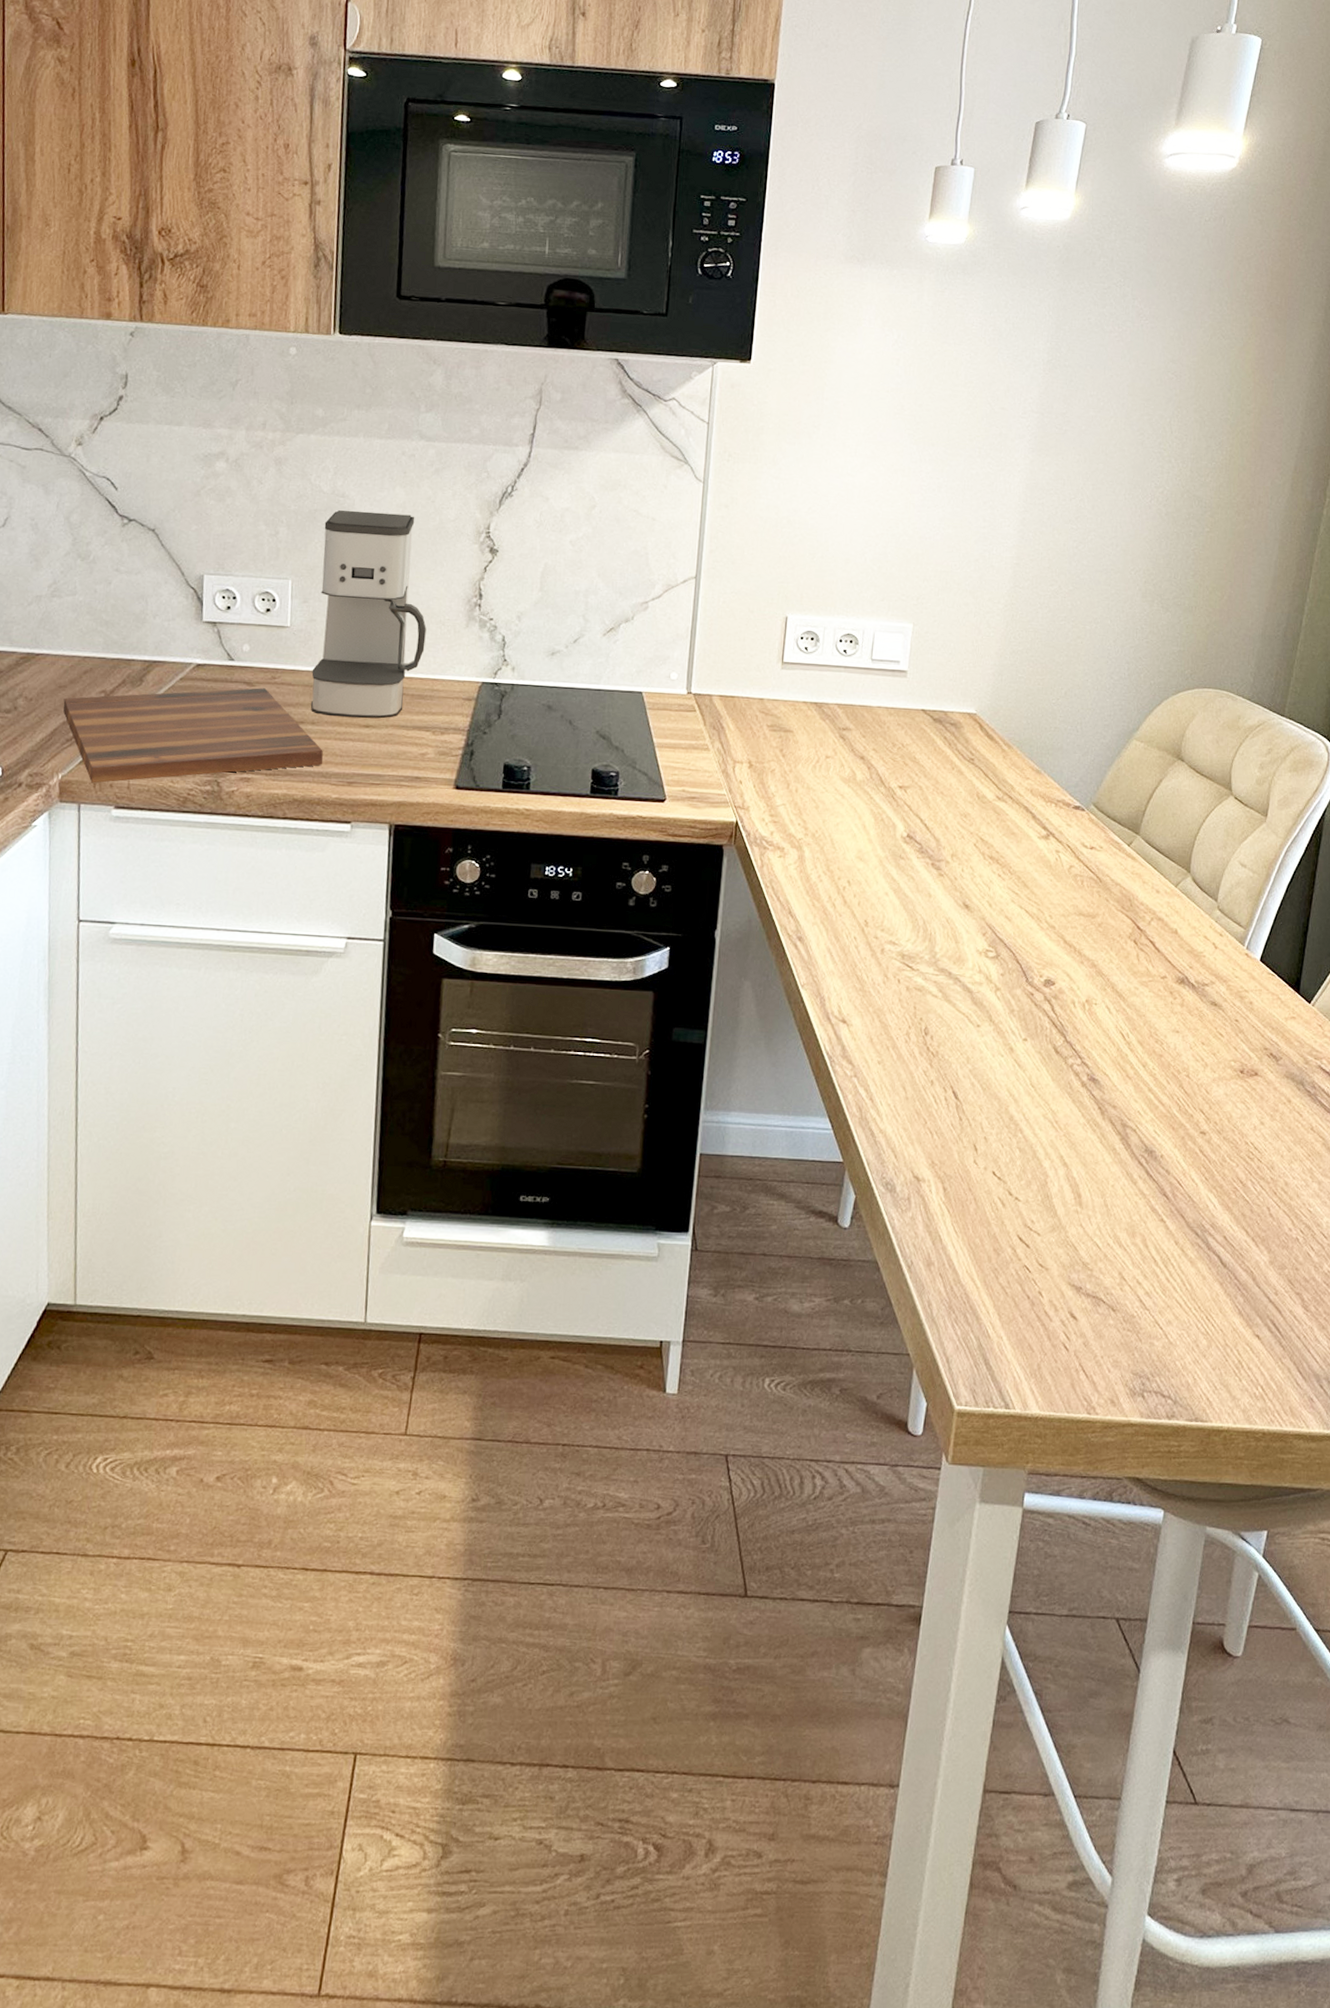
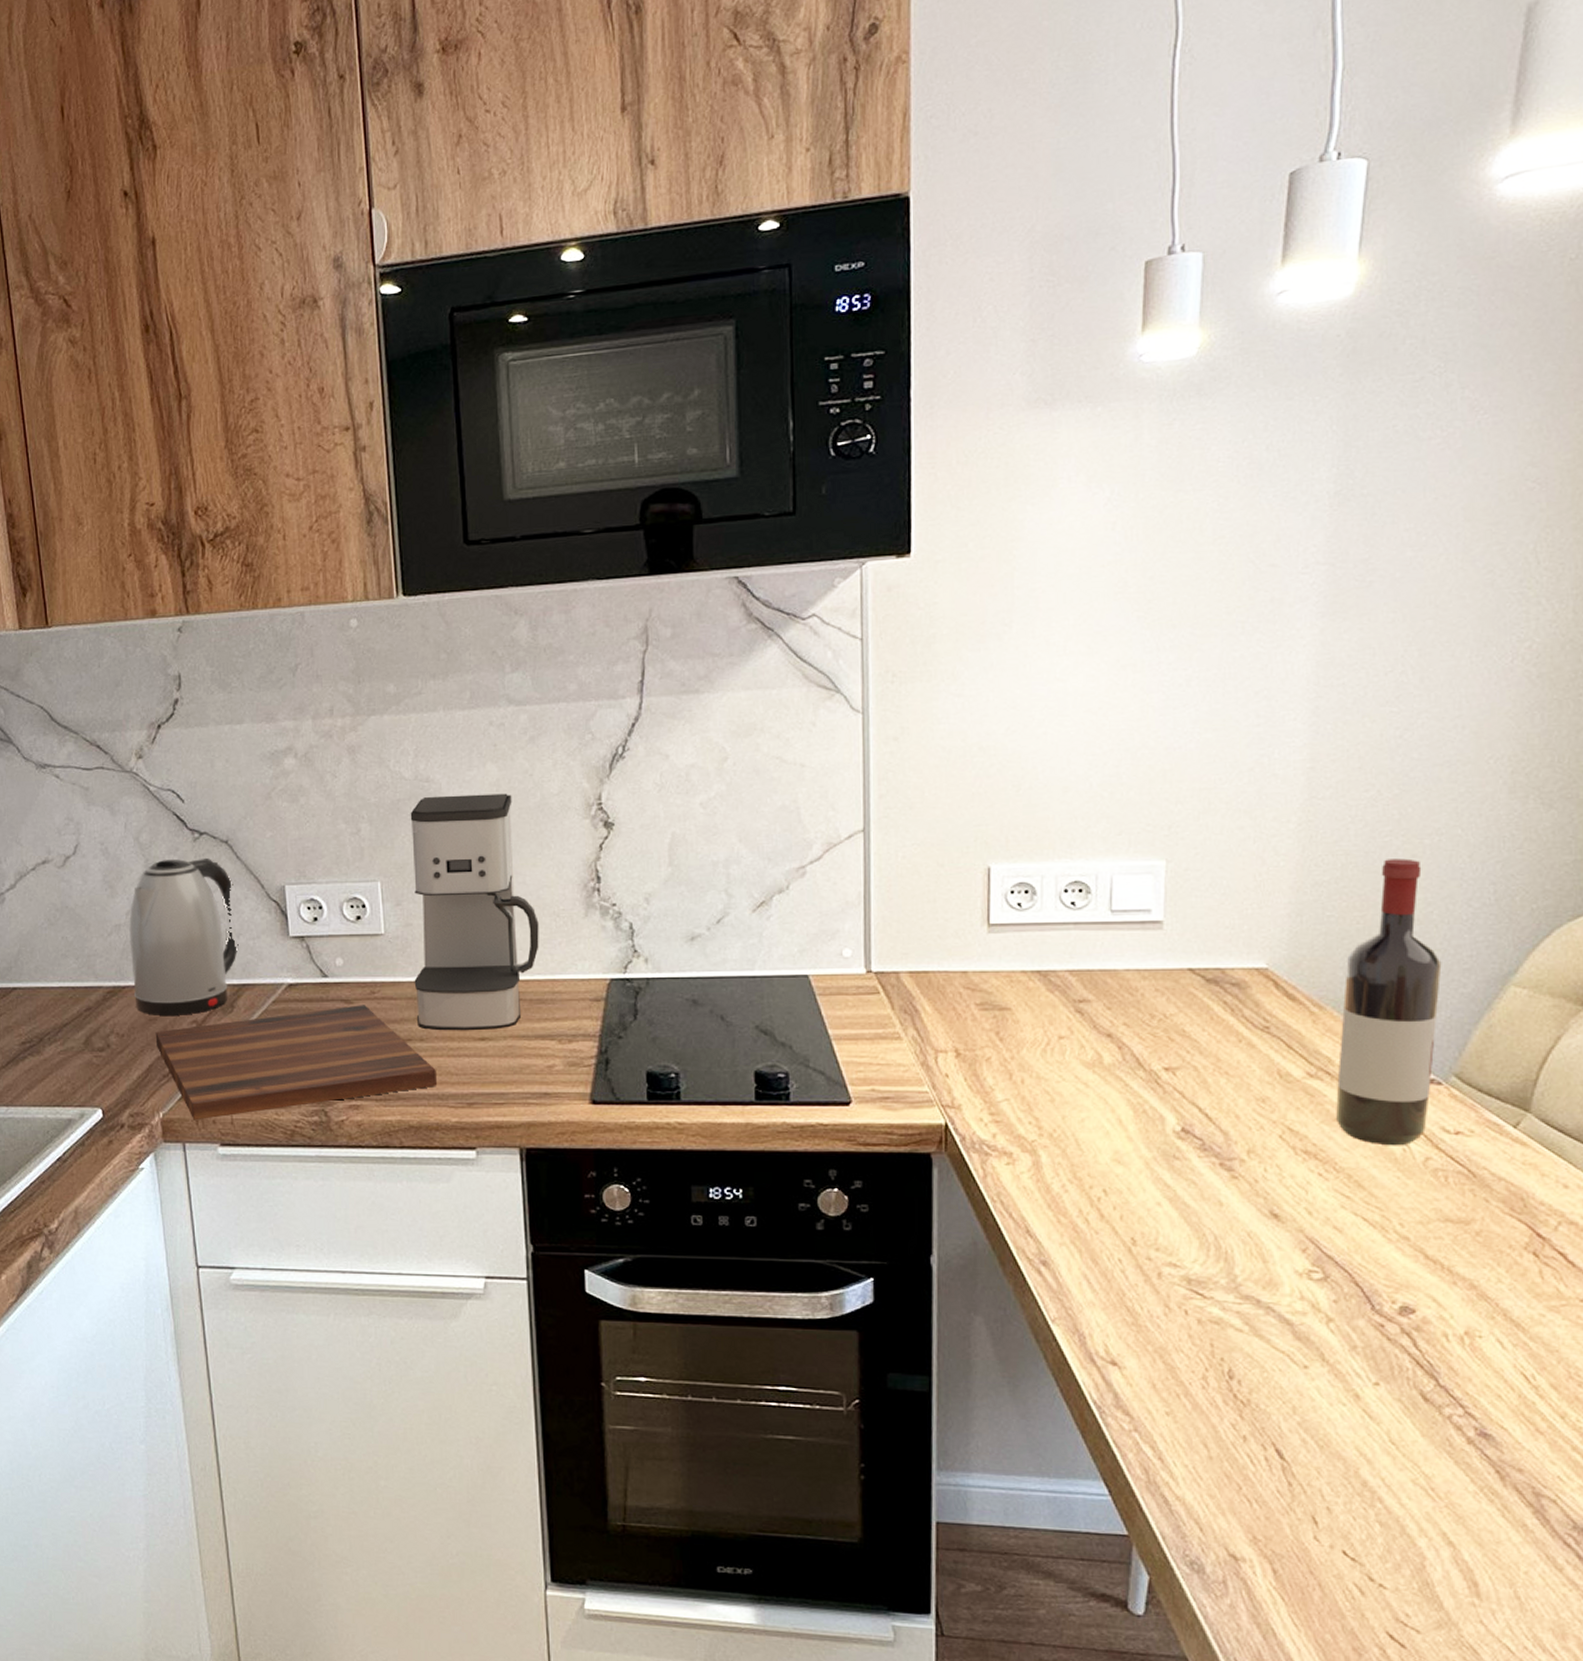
kettle: none [47,540,156,685] -> present [129,857,239,1015]
wine bottle: none [1012,638,1091,856] -> present [1335,858,1442,1146]

